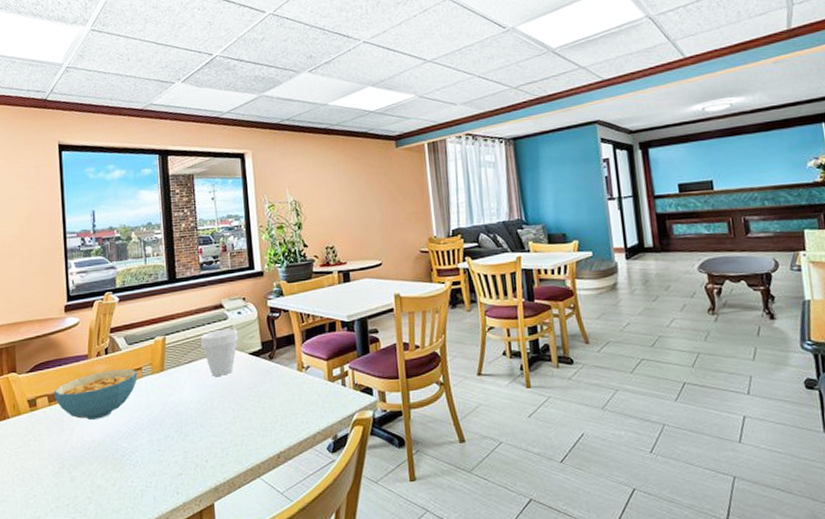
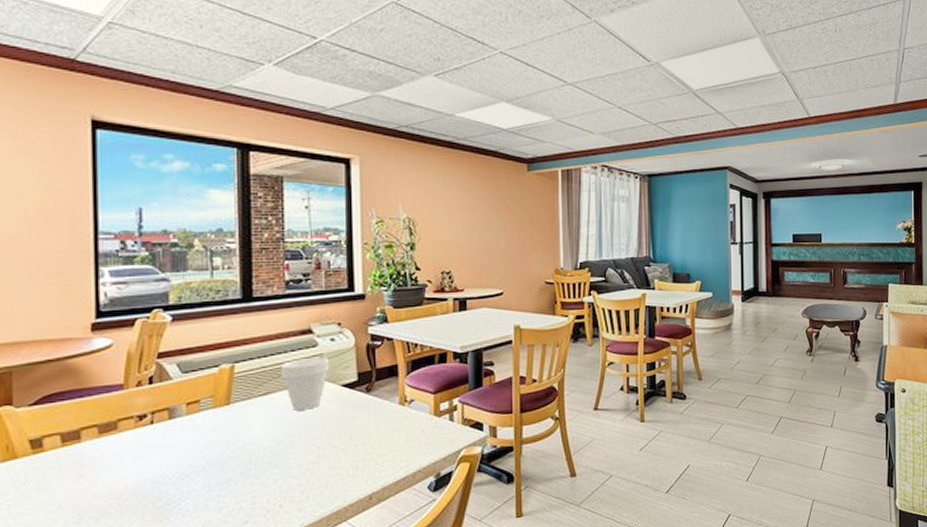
cereal bowl: present [54,368,138,420] -> none [71,401,194,463]

